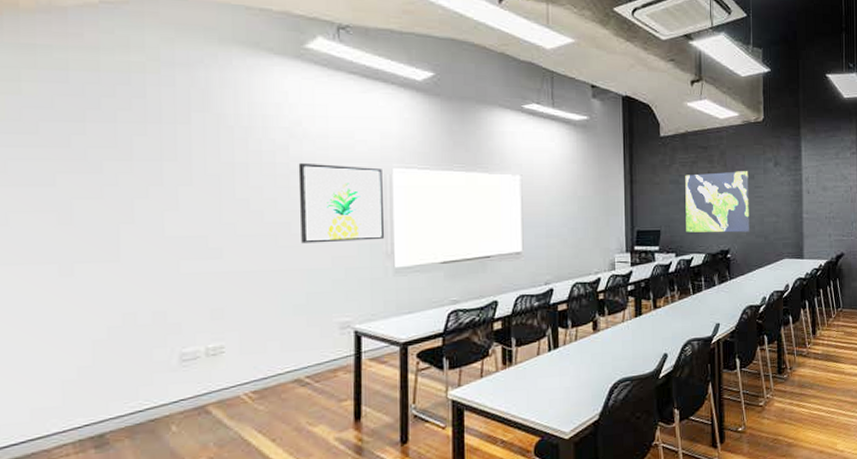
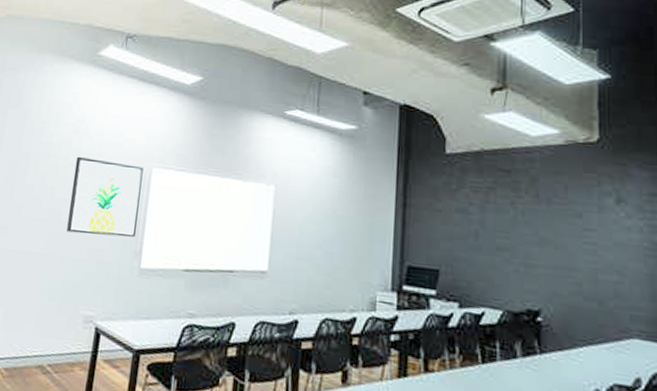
world map: present [685,171,749,233] -> none [475,203,573,291]

